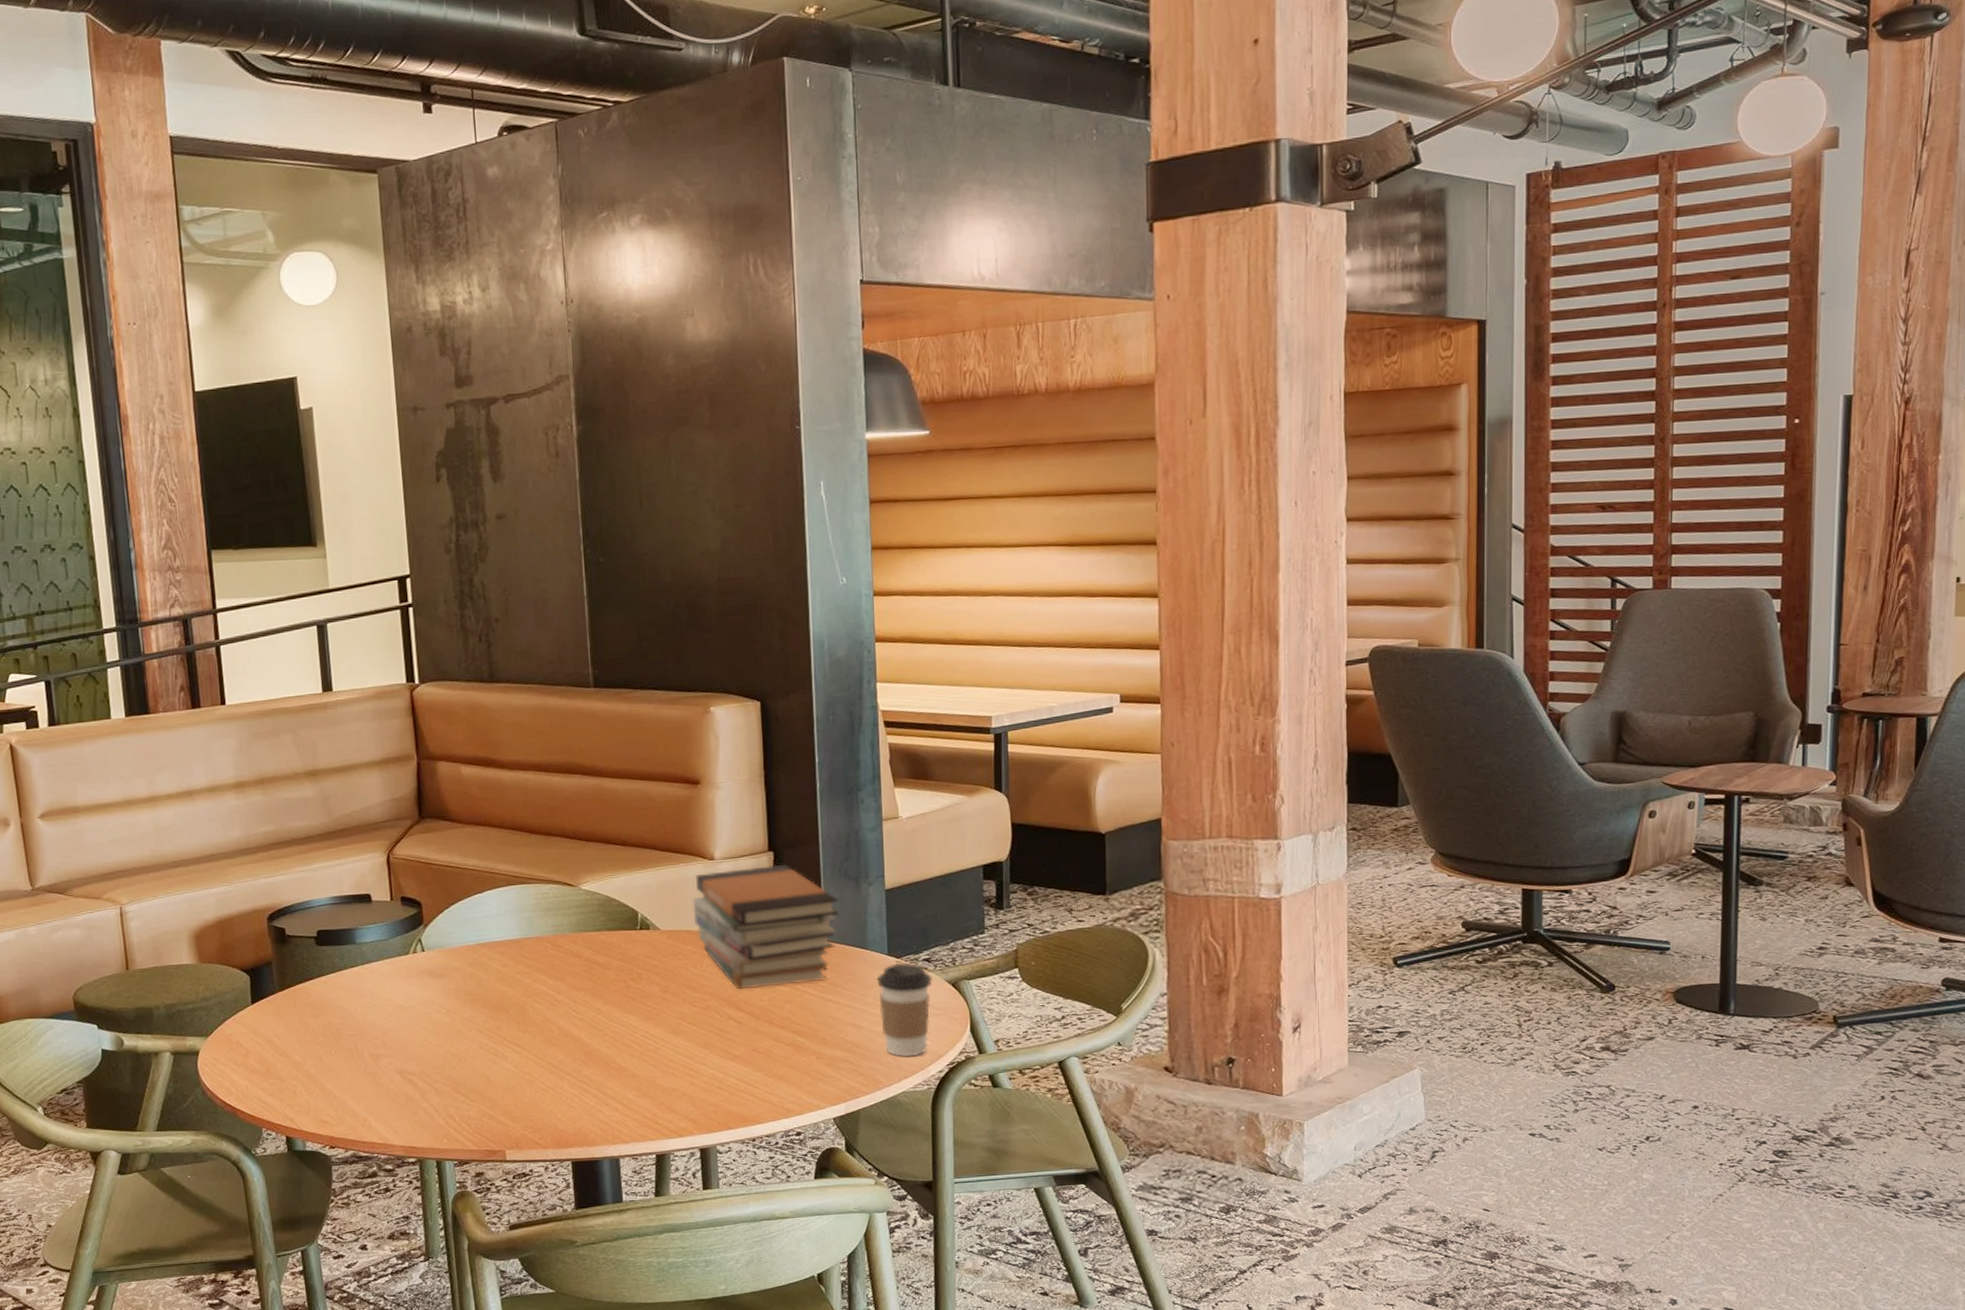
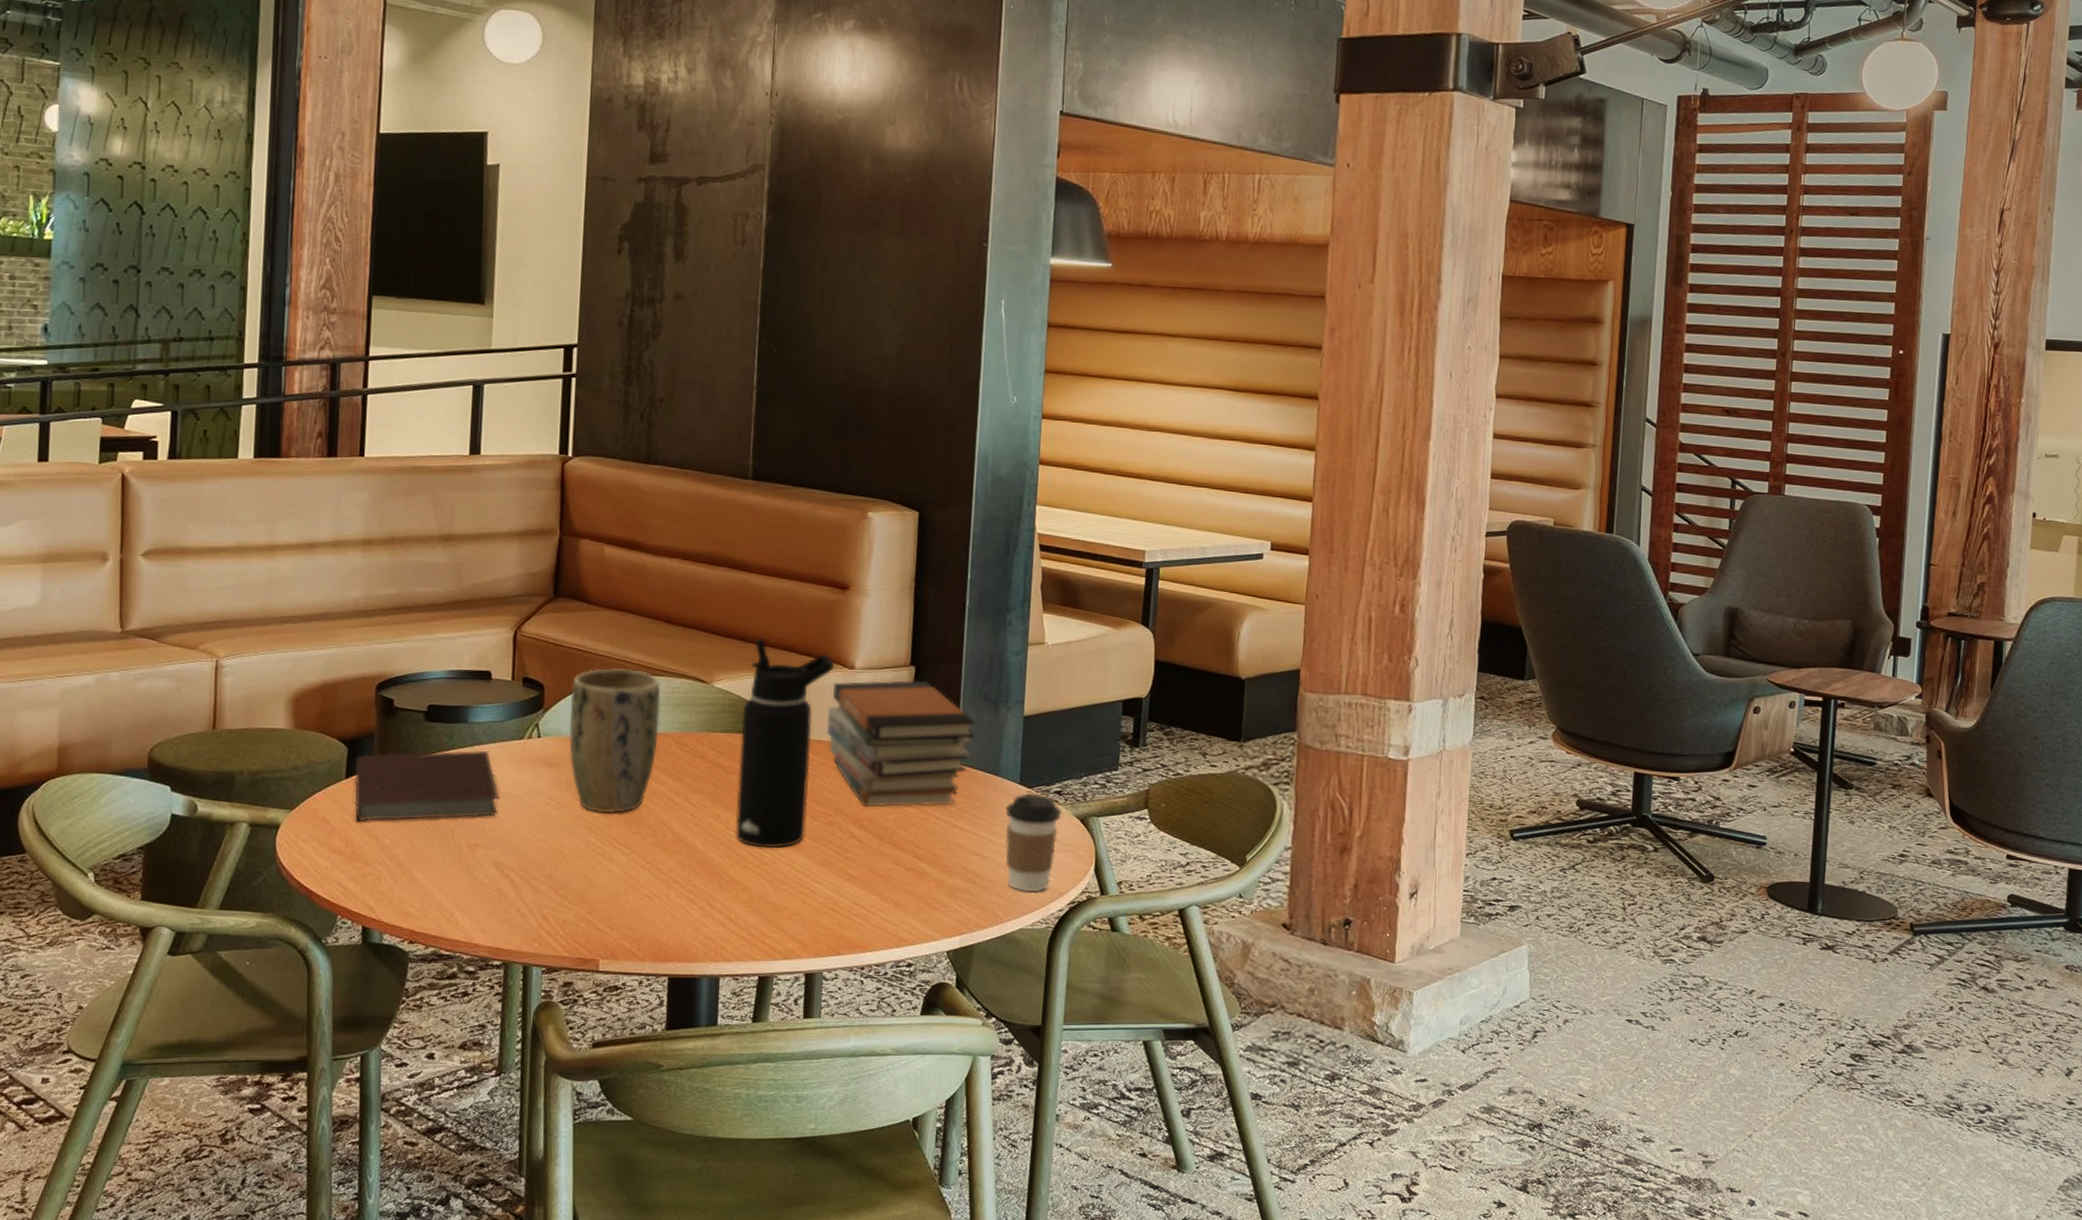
notebook: none [258,968,394,1043] -> present [354,750,500,822]
plant pot: none [446,880,535,1017] -> present [568,668,661,814]
water bottle: none [611,839,695,1036] -> present [736,638,835,849]

